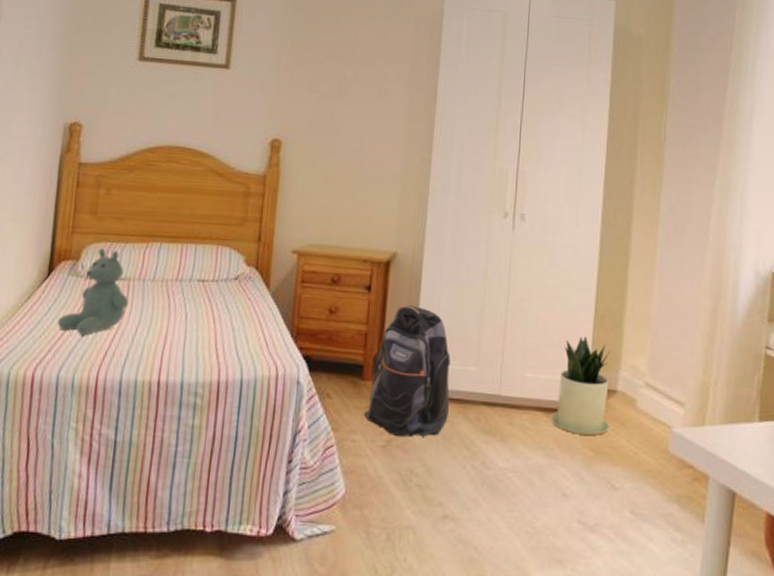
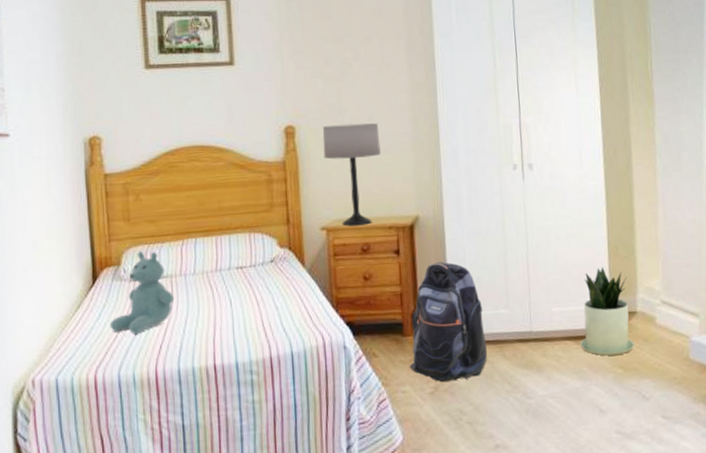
table lamp: none [307,144,369,255] -> present [322,122,381,227]

